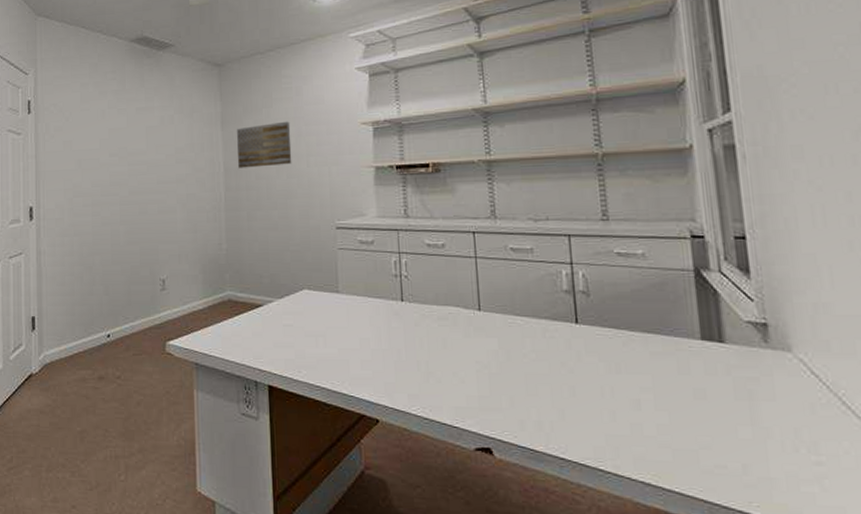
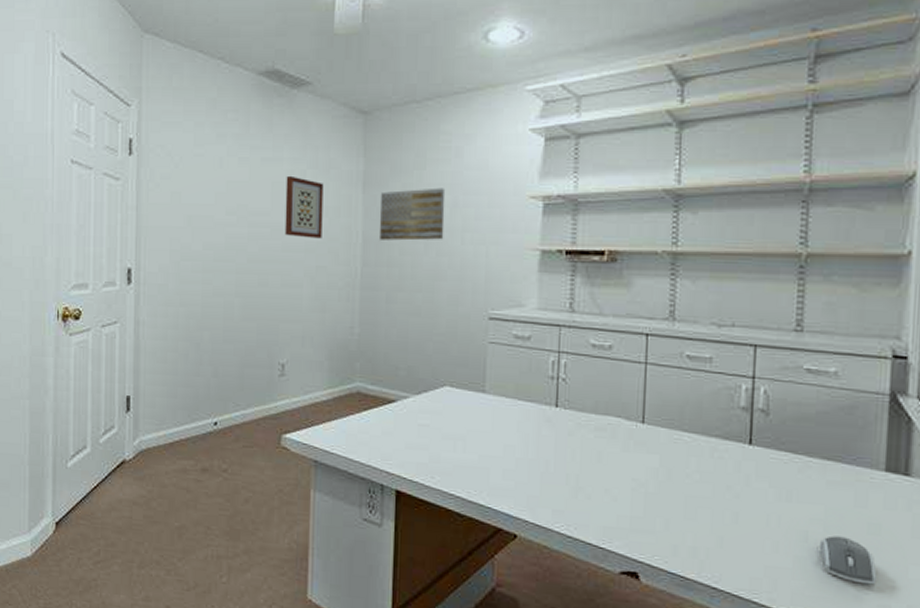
wall art: none [157,120,190,171] -> present [284,175,324,239]
computer mouse: none [651,402,710,447] -> present [818,535,877,585]

